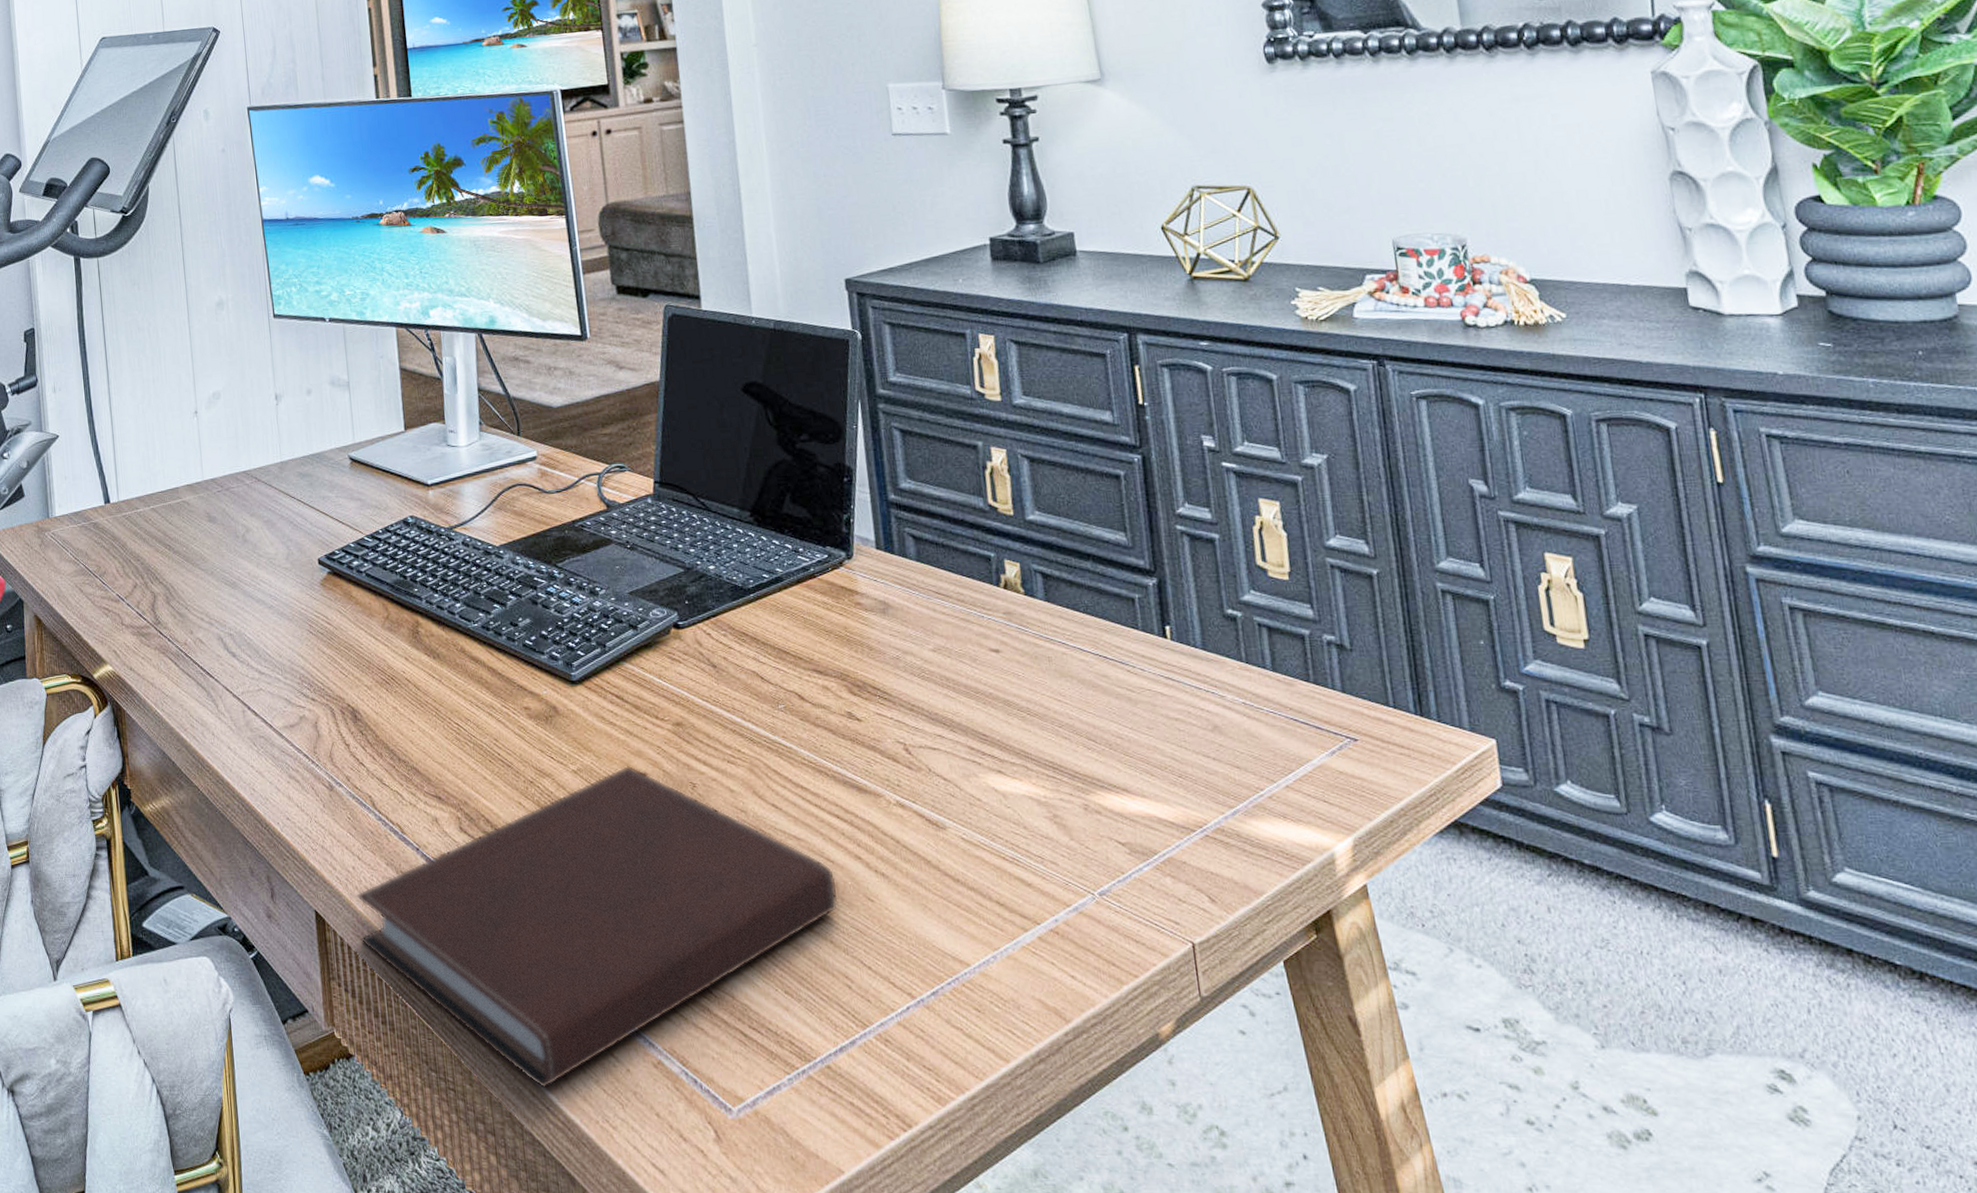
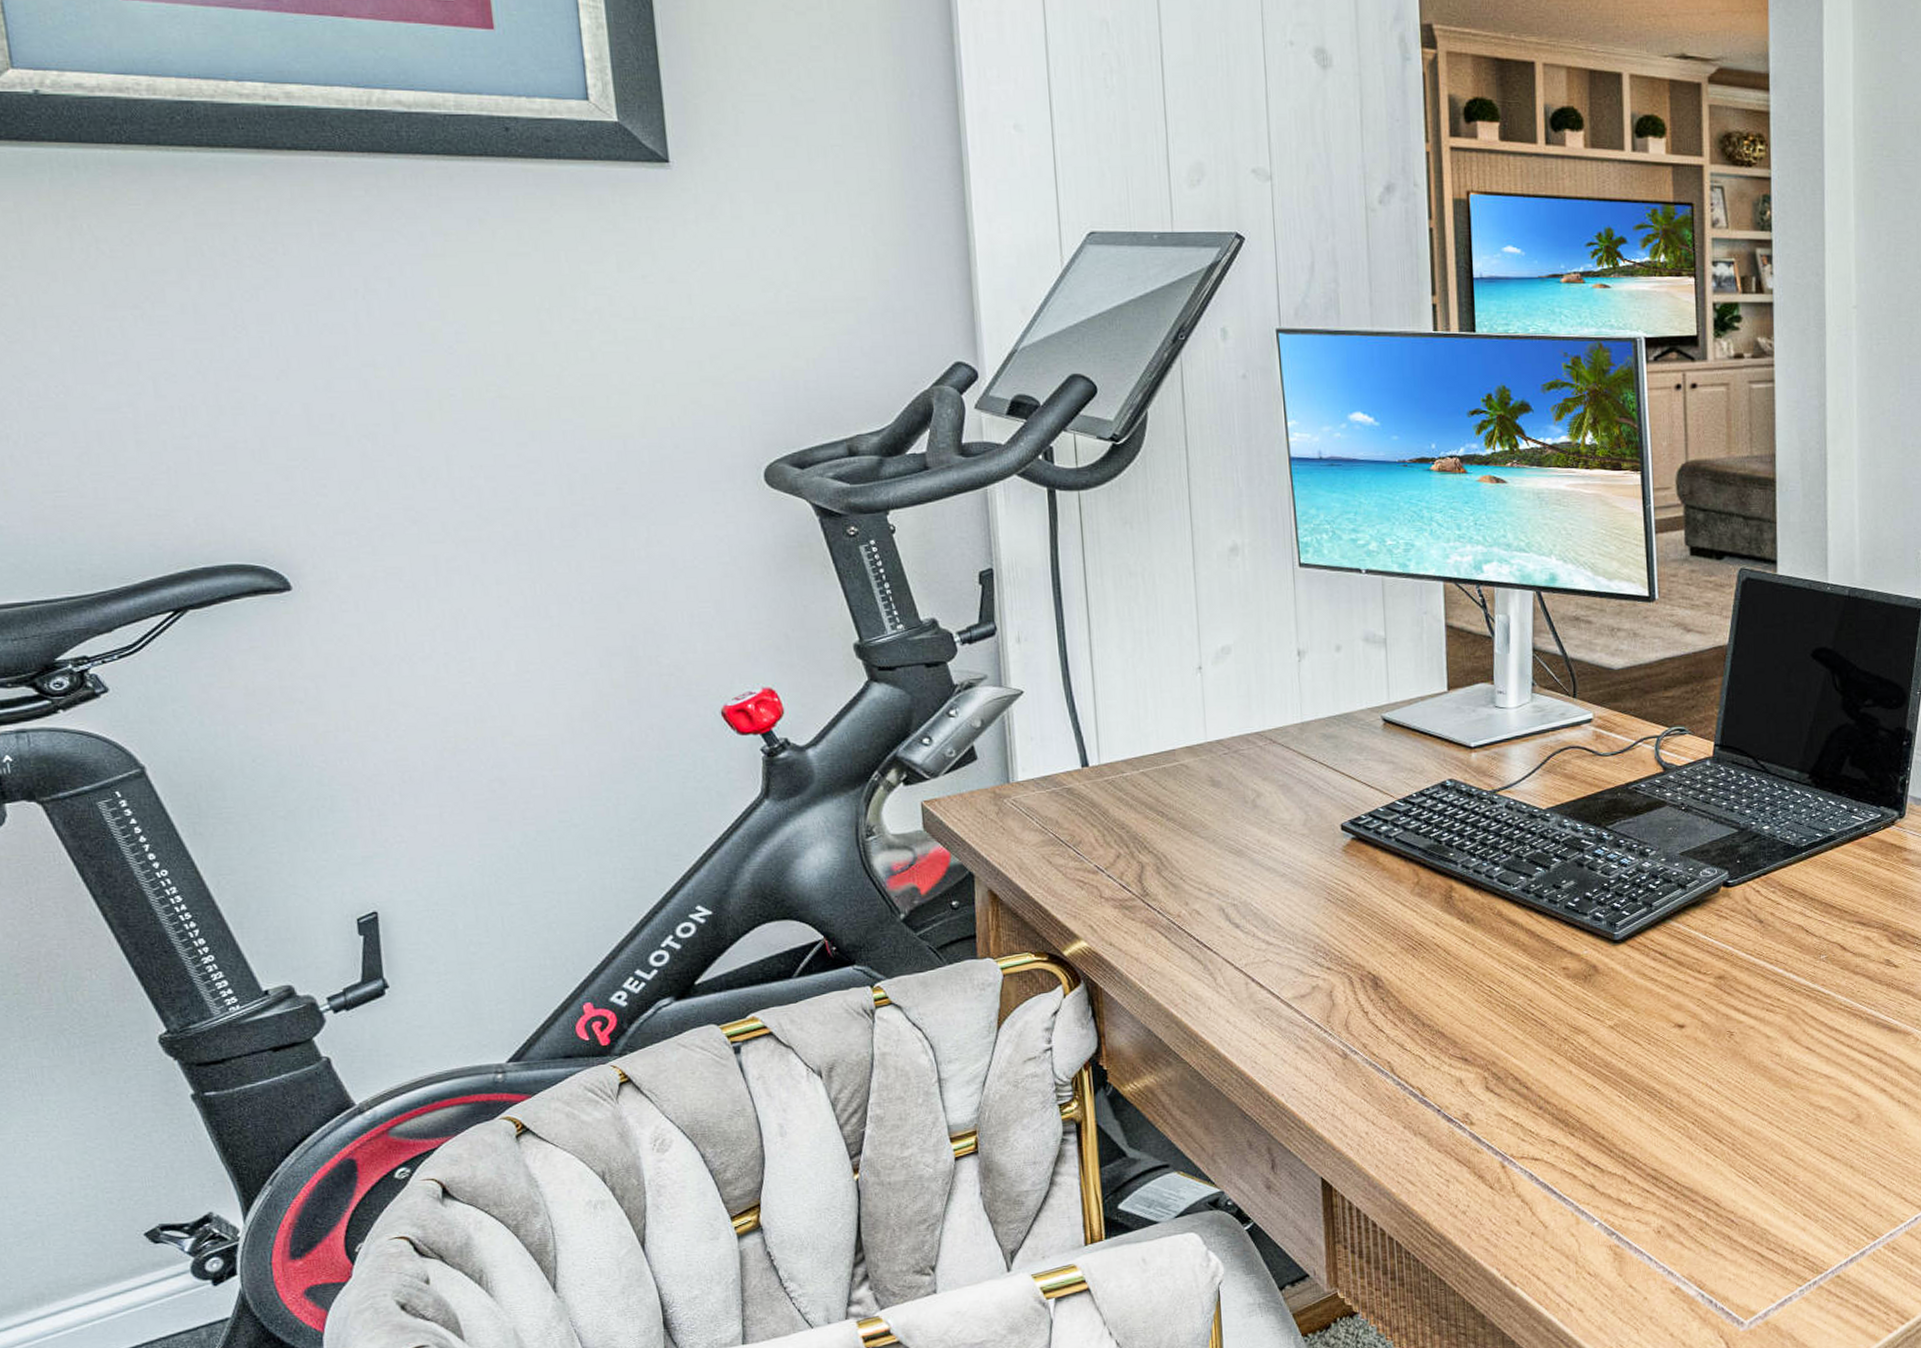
notebook: present [356,765,839,1089] -> none [1369,1018,1861,1324]

